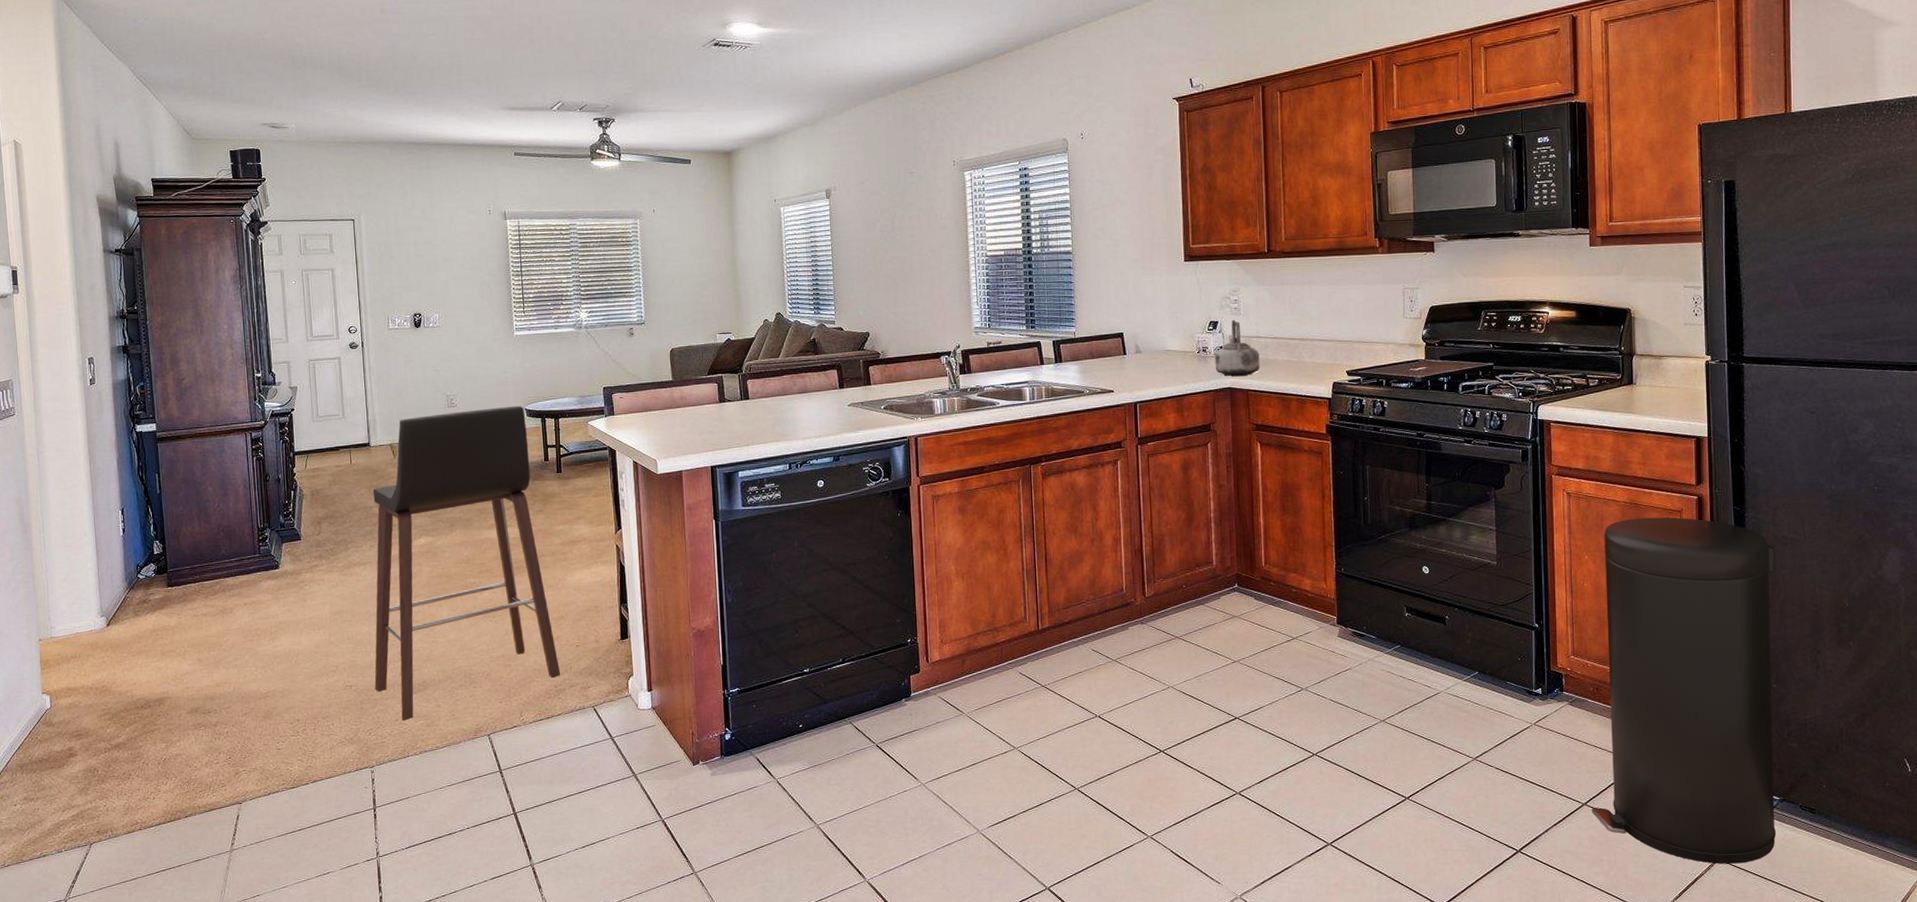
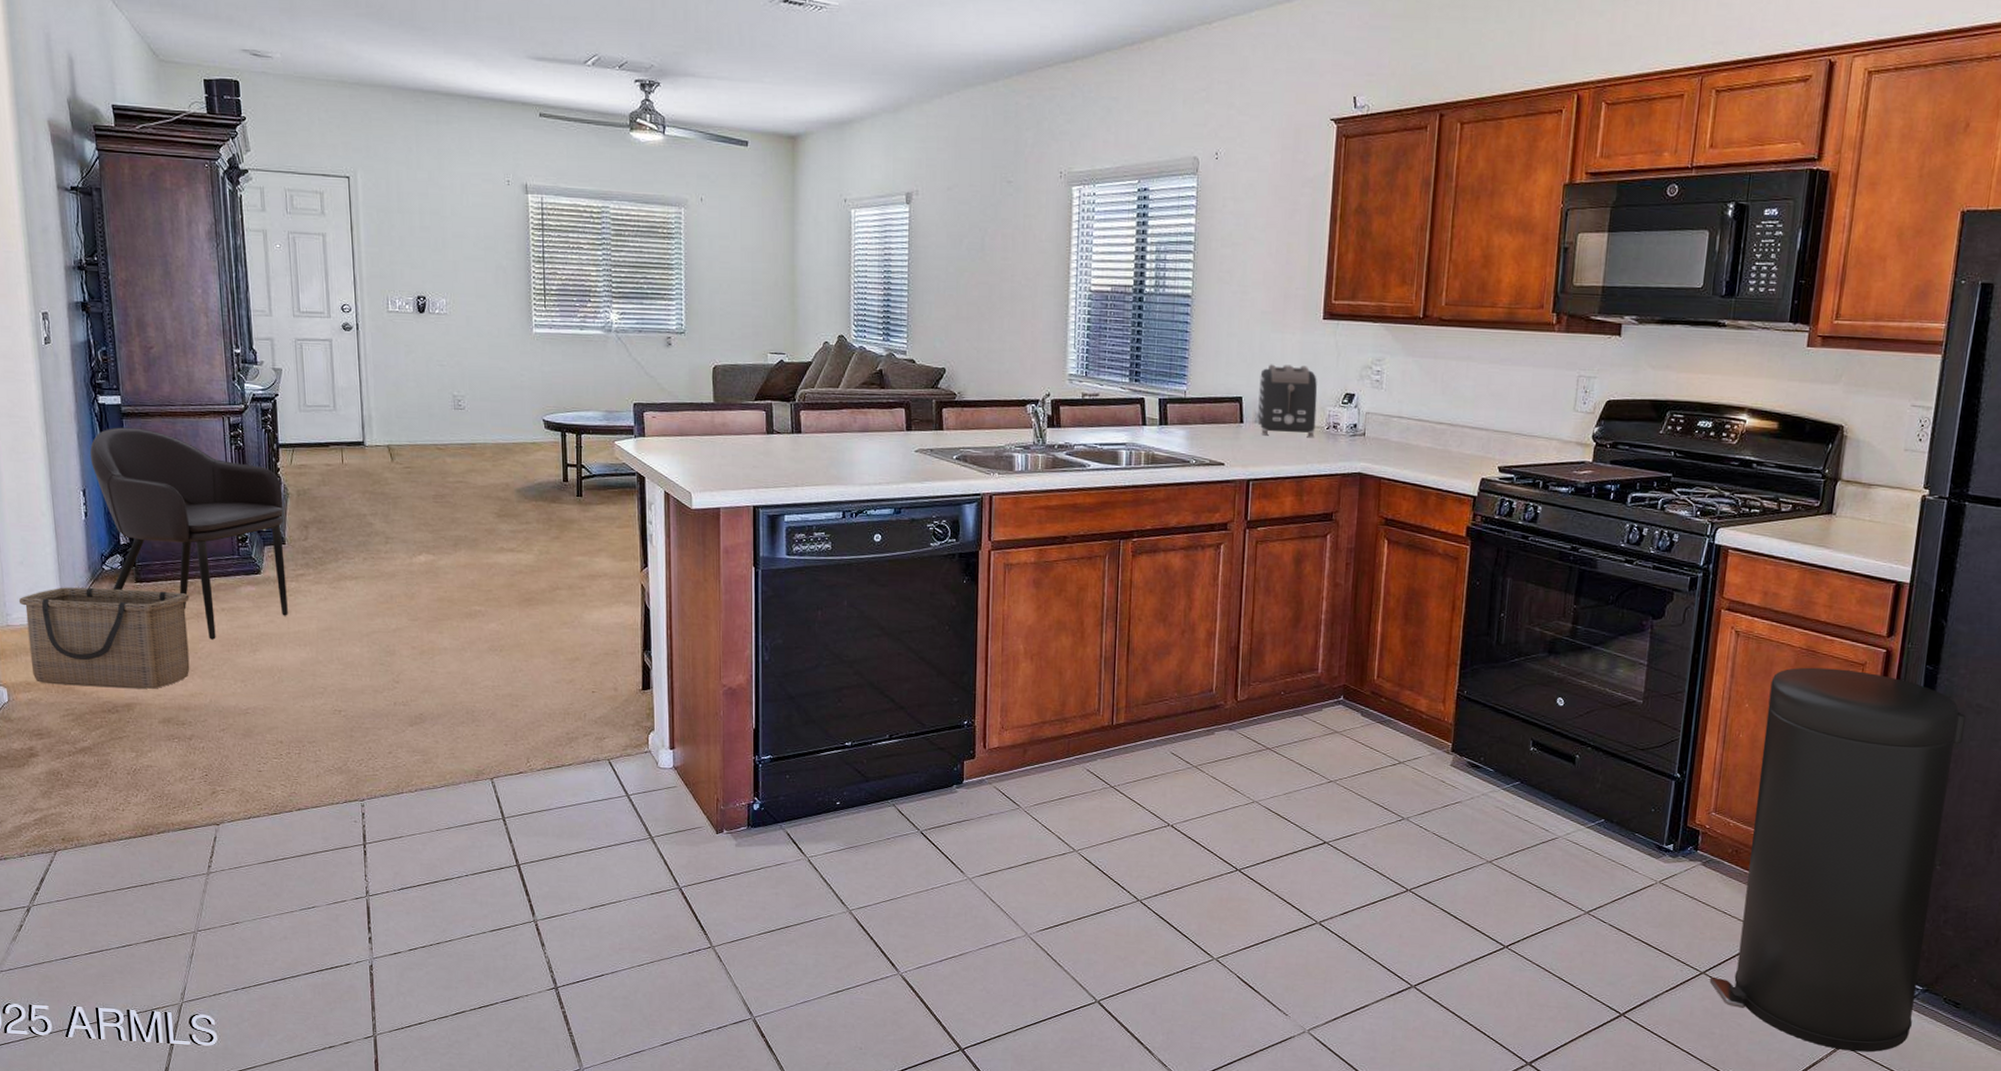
basket: none [62,592,216,687] -> present [18,587,190,689]
armchair: none [128,450,304,632] -> present [90,427,288,640]
bar stool: present [373,405,561,720] -> none [366,414,574,754]
toaster: none [1136,301,1188,364] -> present [1257,364,1317,438]
kettle: present [1214,319,1260,376] -> none [1345,393,1399,461]

